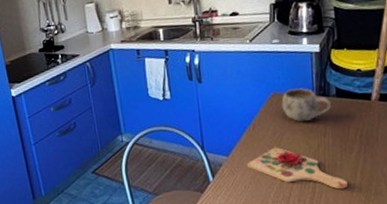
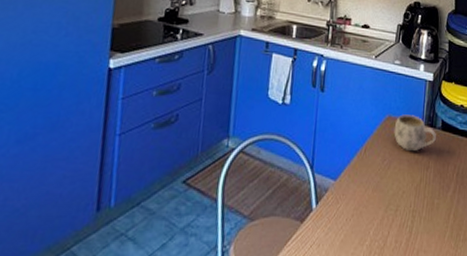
cutting board: present [246,145,348,190] -> none [352,174,441,232]

